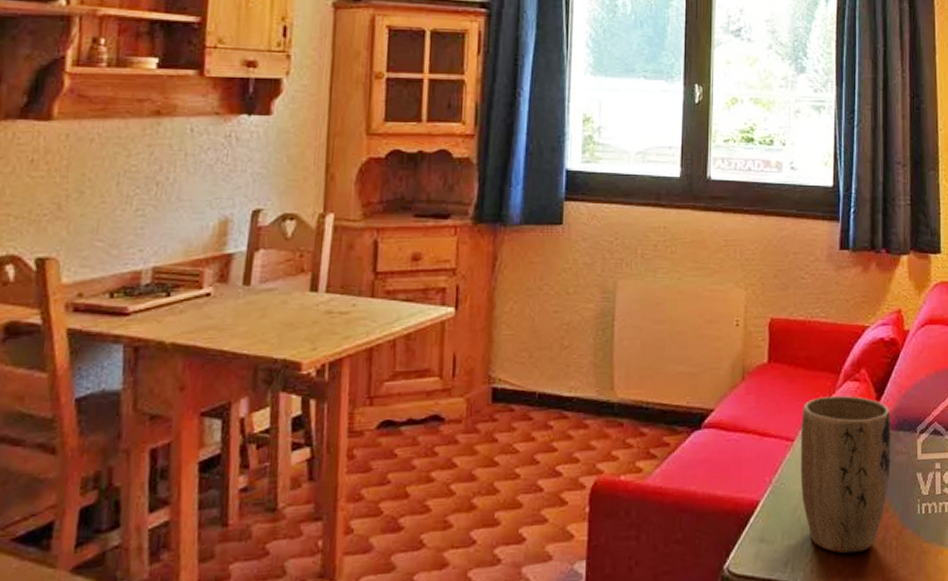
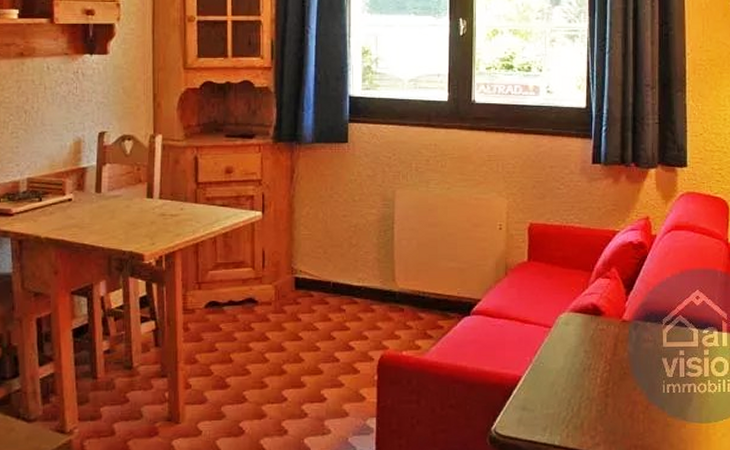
plant pot: present [800,396,892,554] -> none [557,291,639,423]

